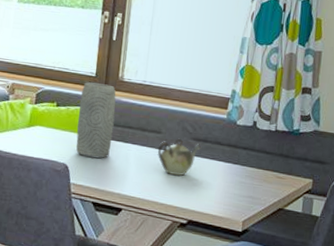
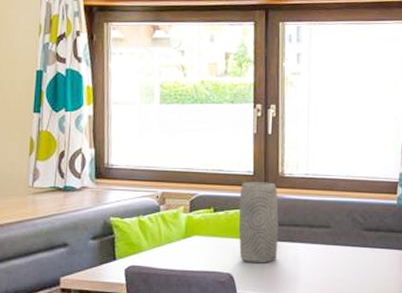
teapot: present [157,138,202,177] -> none [328,230,375,271]

